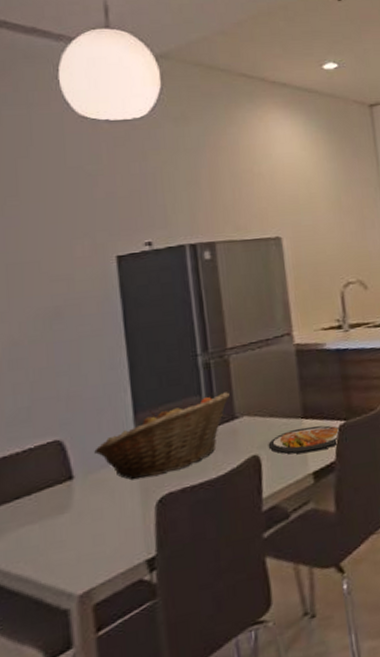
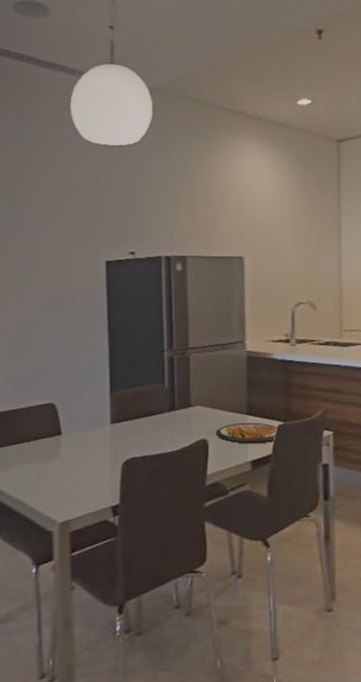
fruit basket: present [94,392,230,481] -> none [78,384,187,443]

